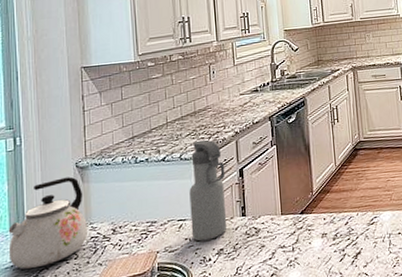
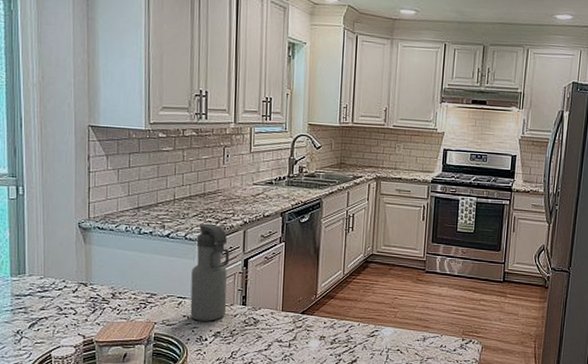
kettle: present [8,176,87,269] -> none [9,235,87,315]

